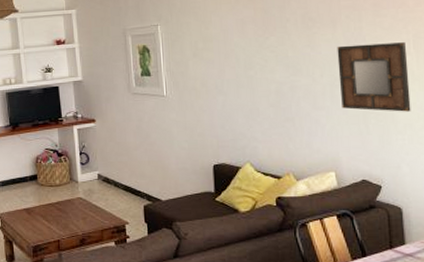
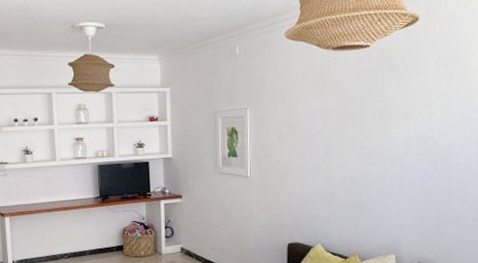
home mirror: present [337,42,411,112] -> none [407,139,469,203]

